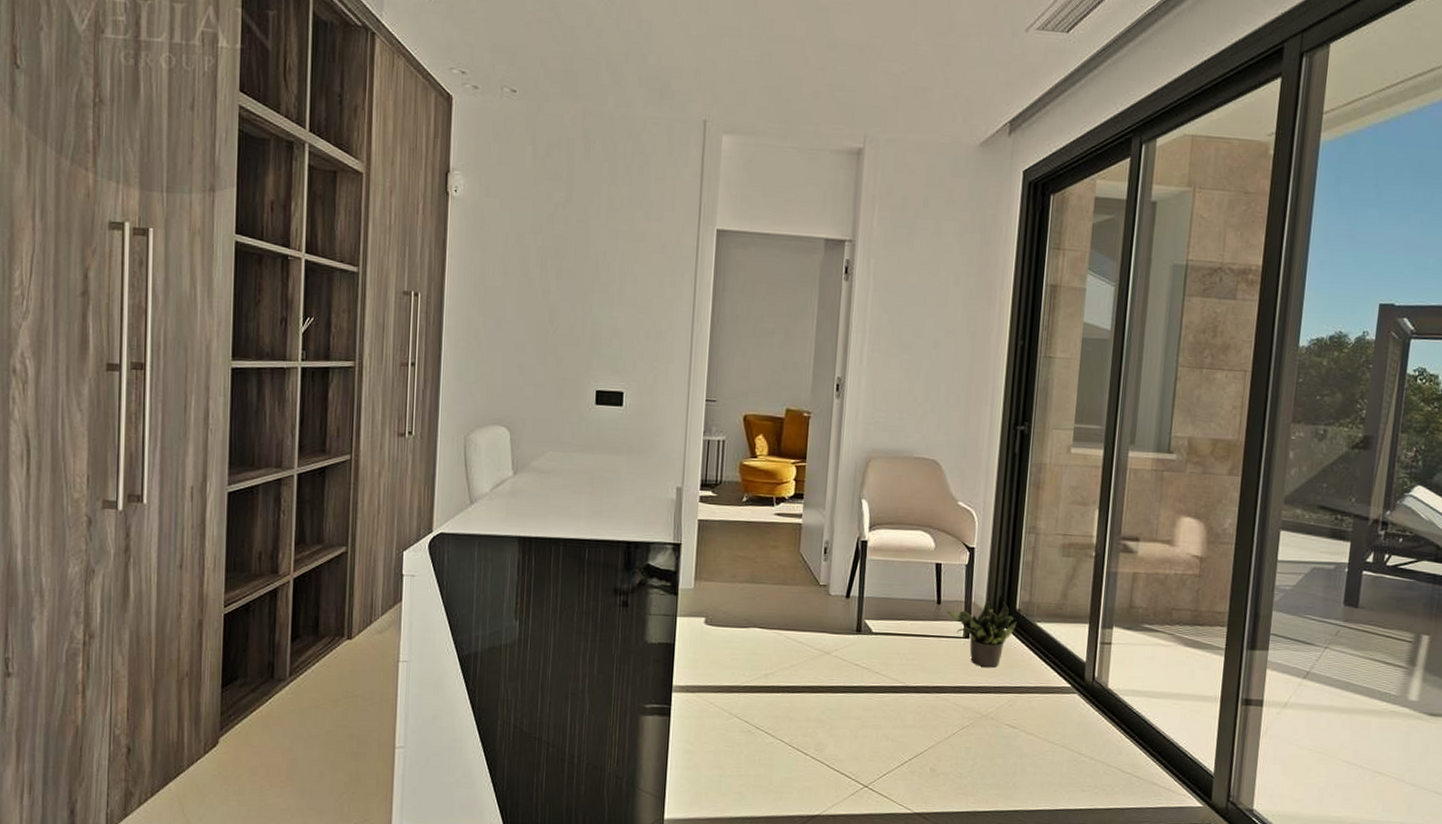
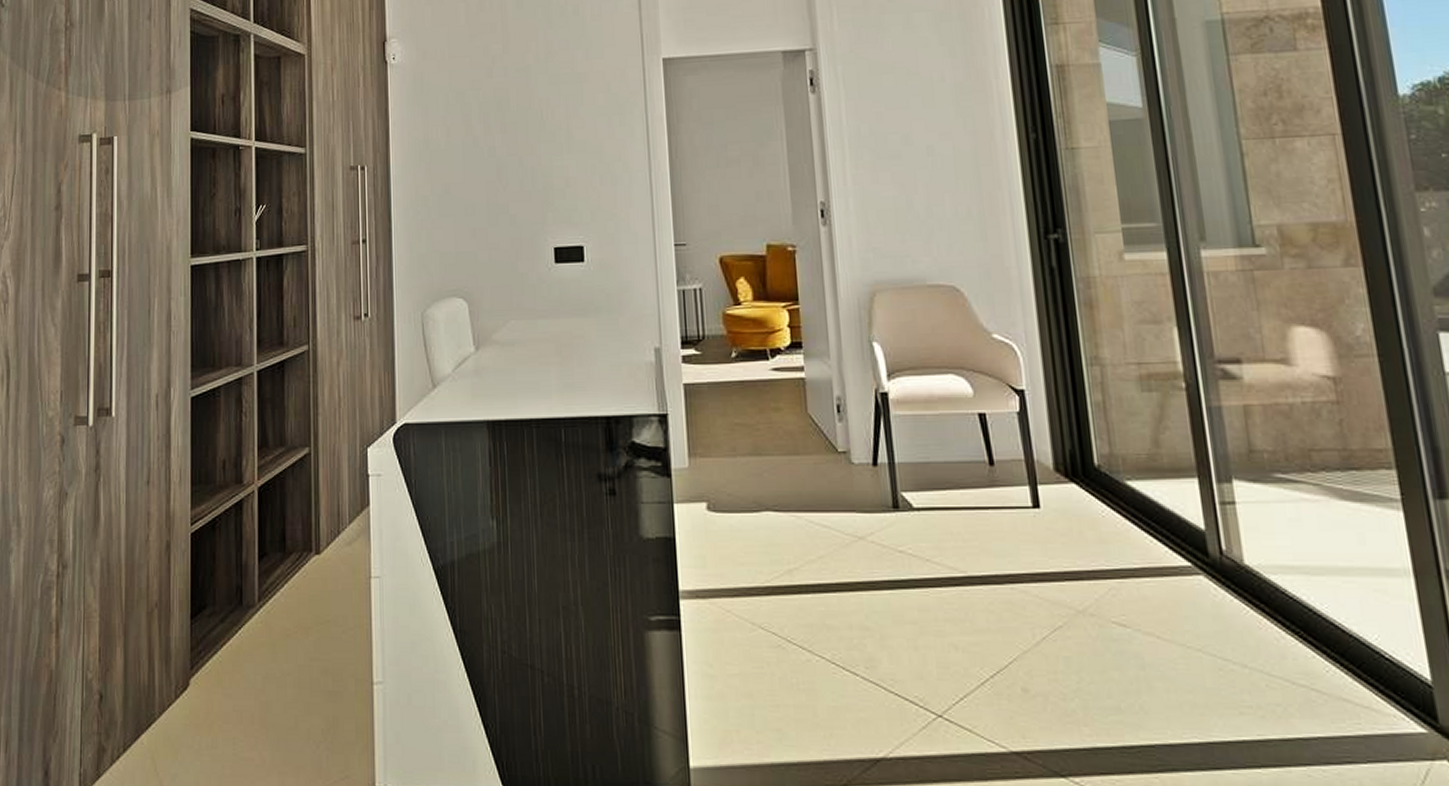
potted plant: present [947,601,1017,668] -> none [1004,456,1100,546]

